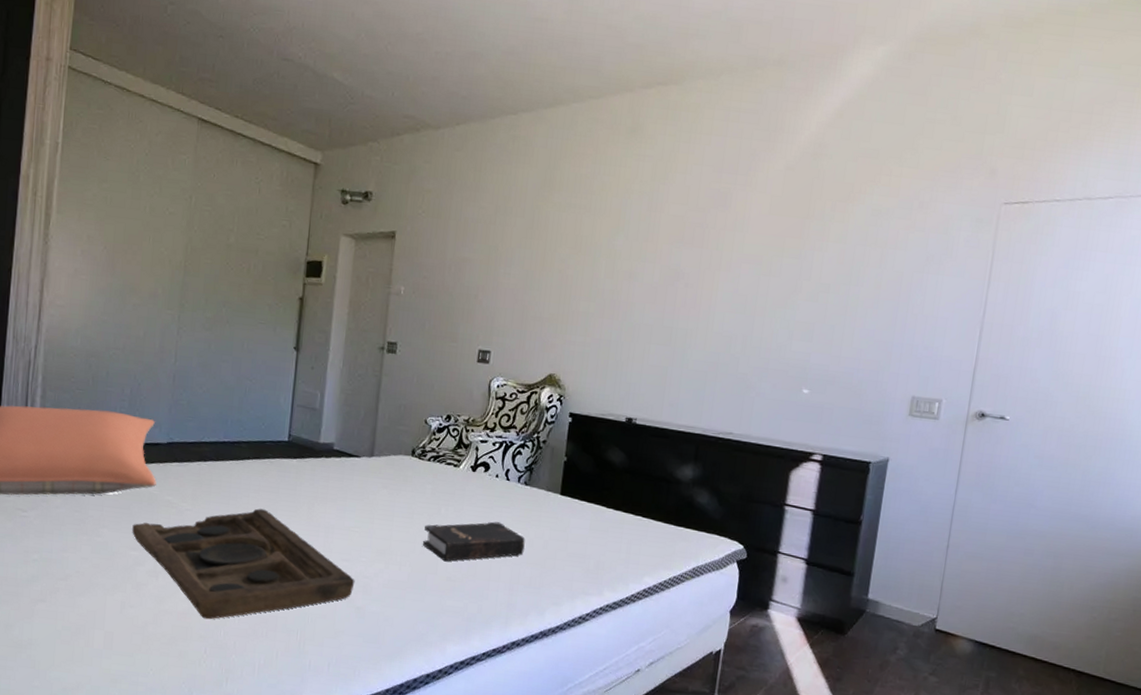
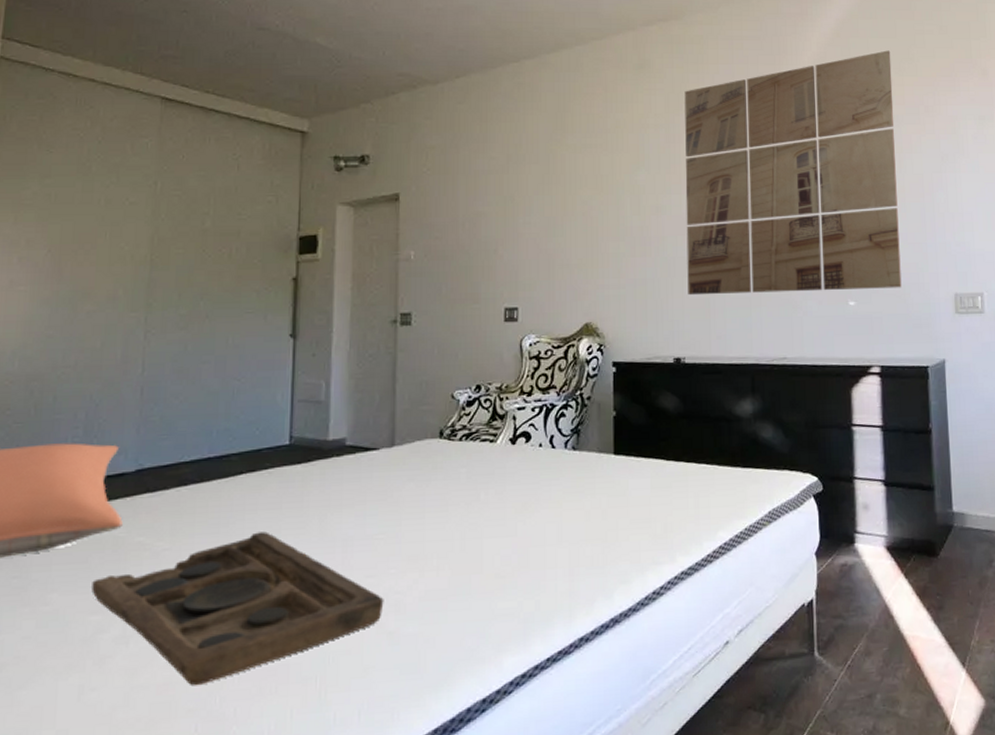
hardback book: present [422,521,525,562] -> none [461,498,581,556]
wall art: none [648,137,894,383] -> present [684,50,902,296]

